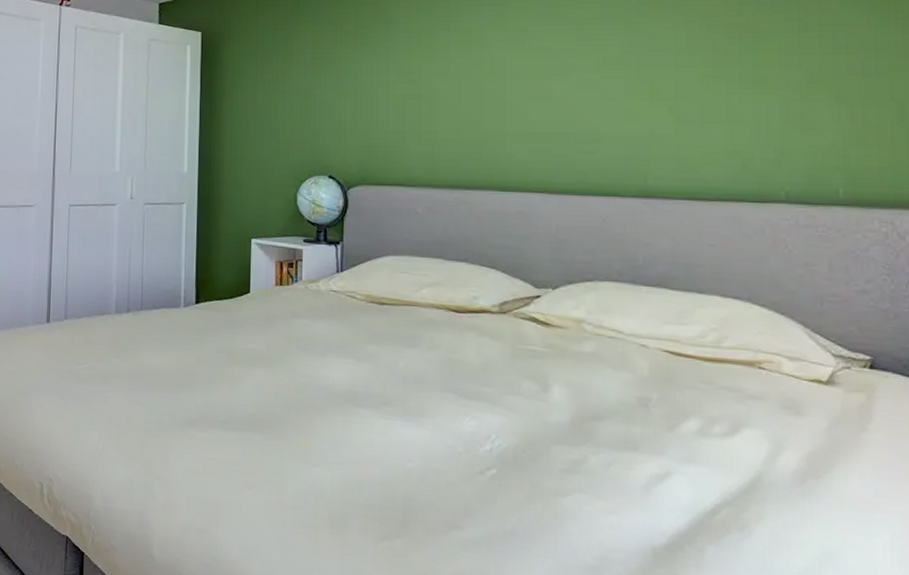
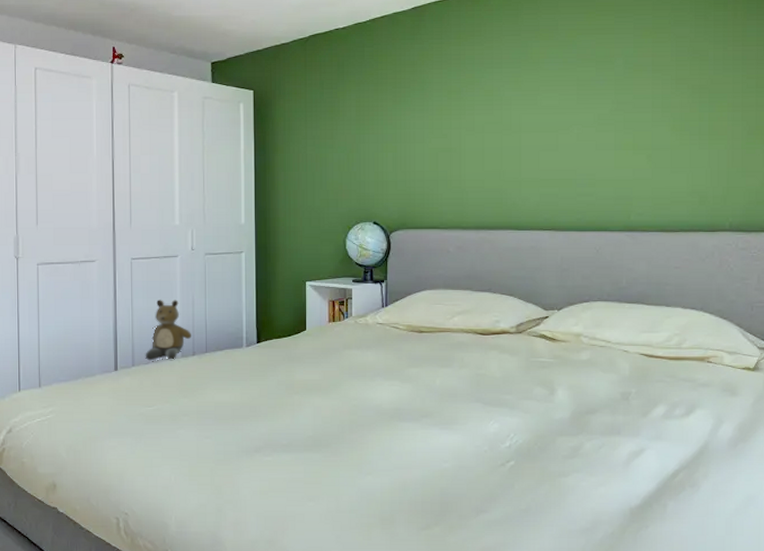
bear: none [78,250,127,317] -> present [145,300,191,361]

